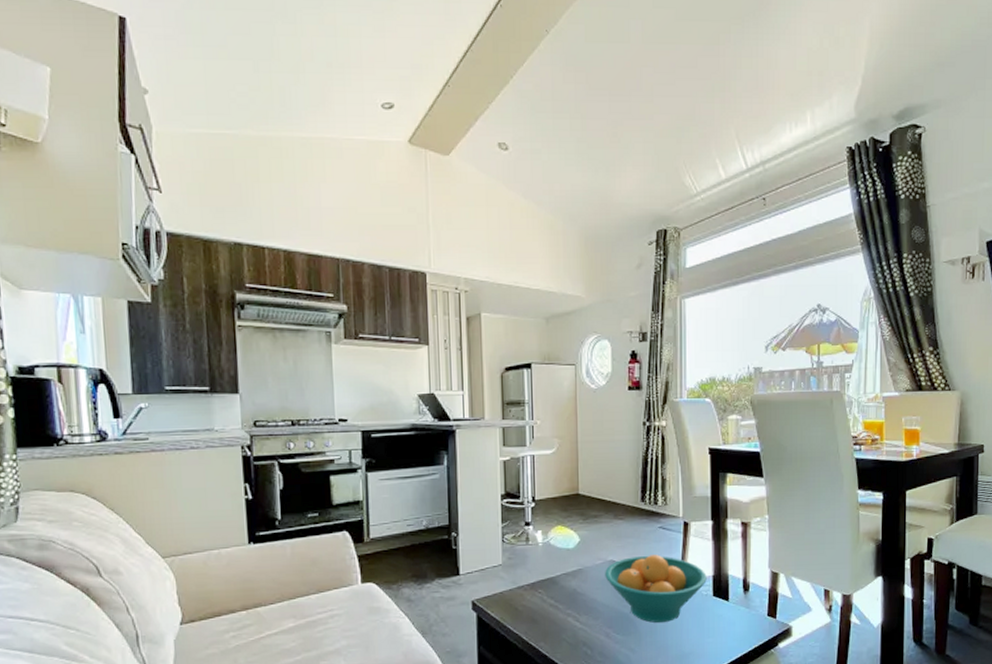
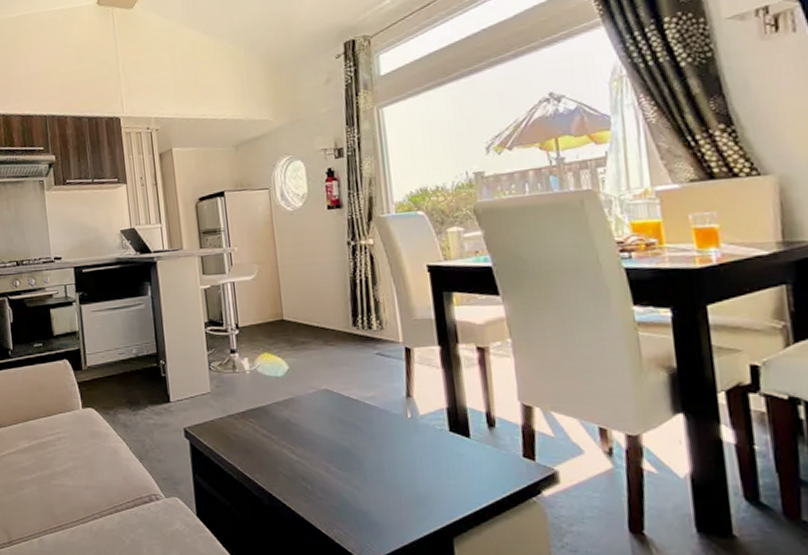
fruit bowl: present [605,554,707,623] -> none [319,384,440,459]

